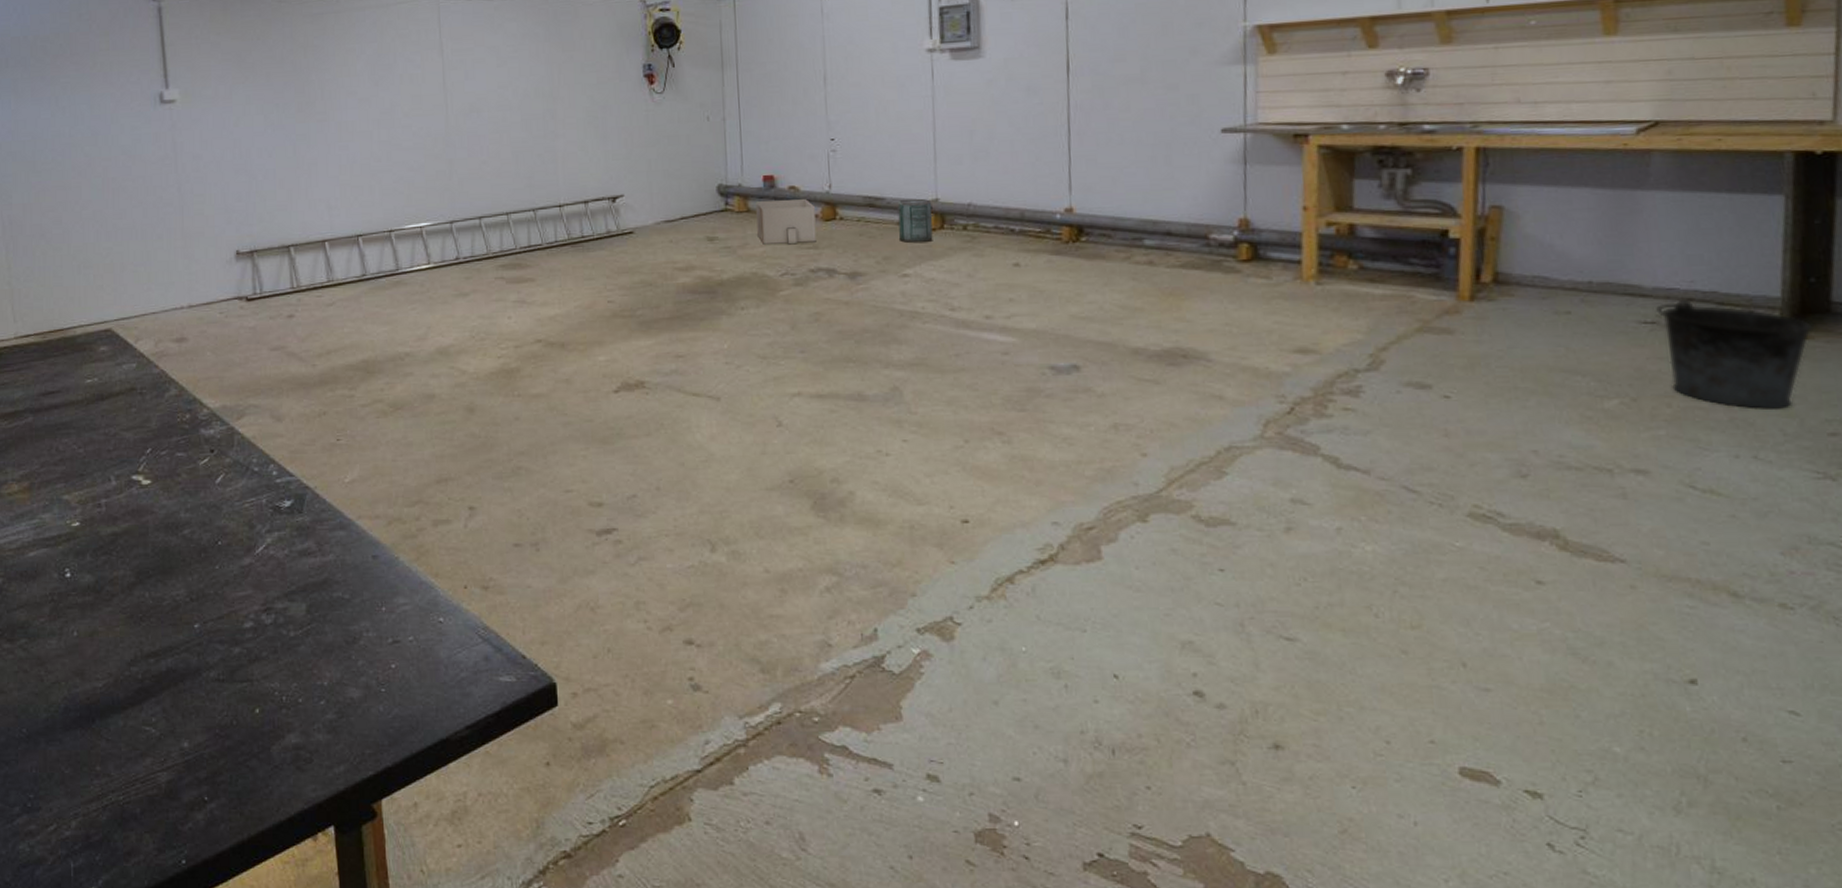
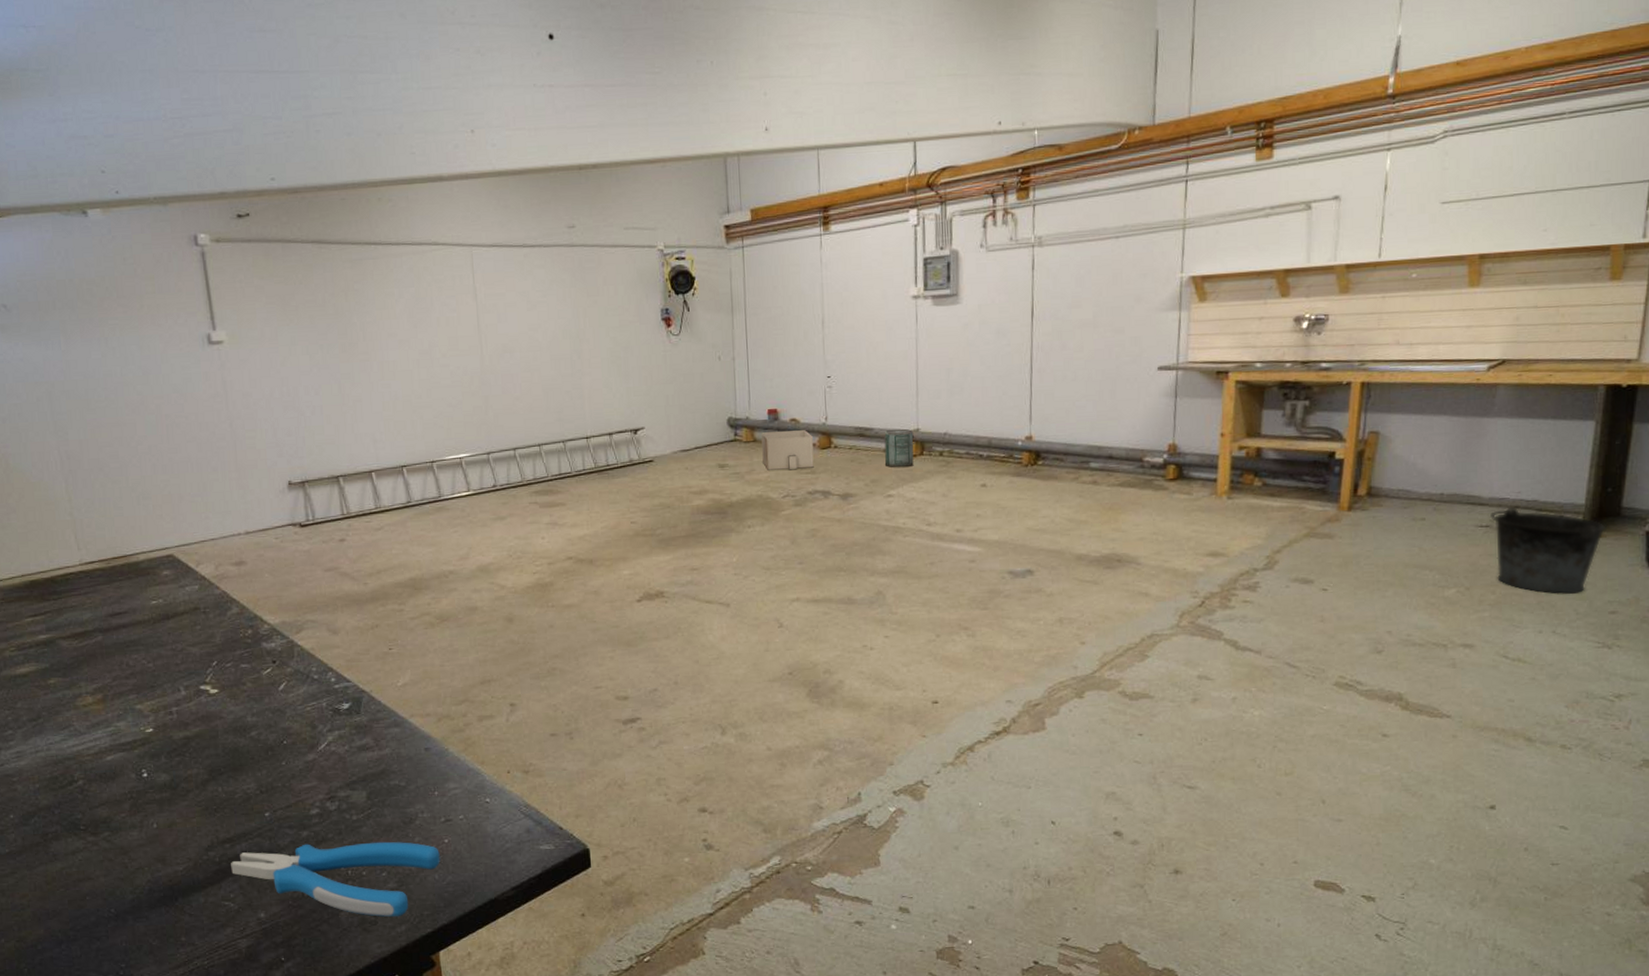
pliers: none [154,662,386,755] -> present [231,841,440,917]

